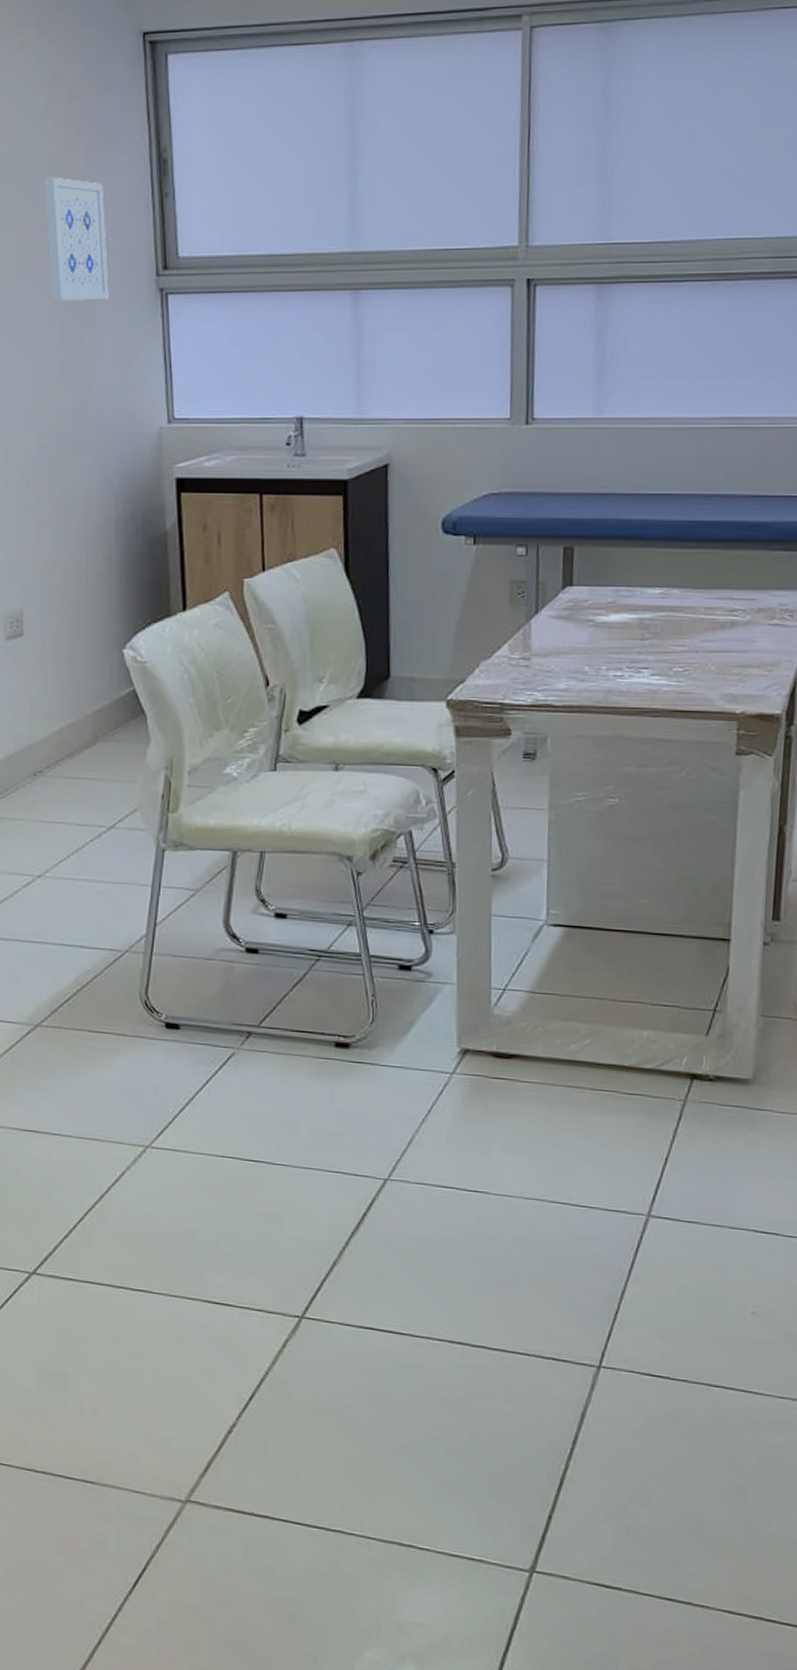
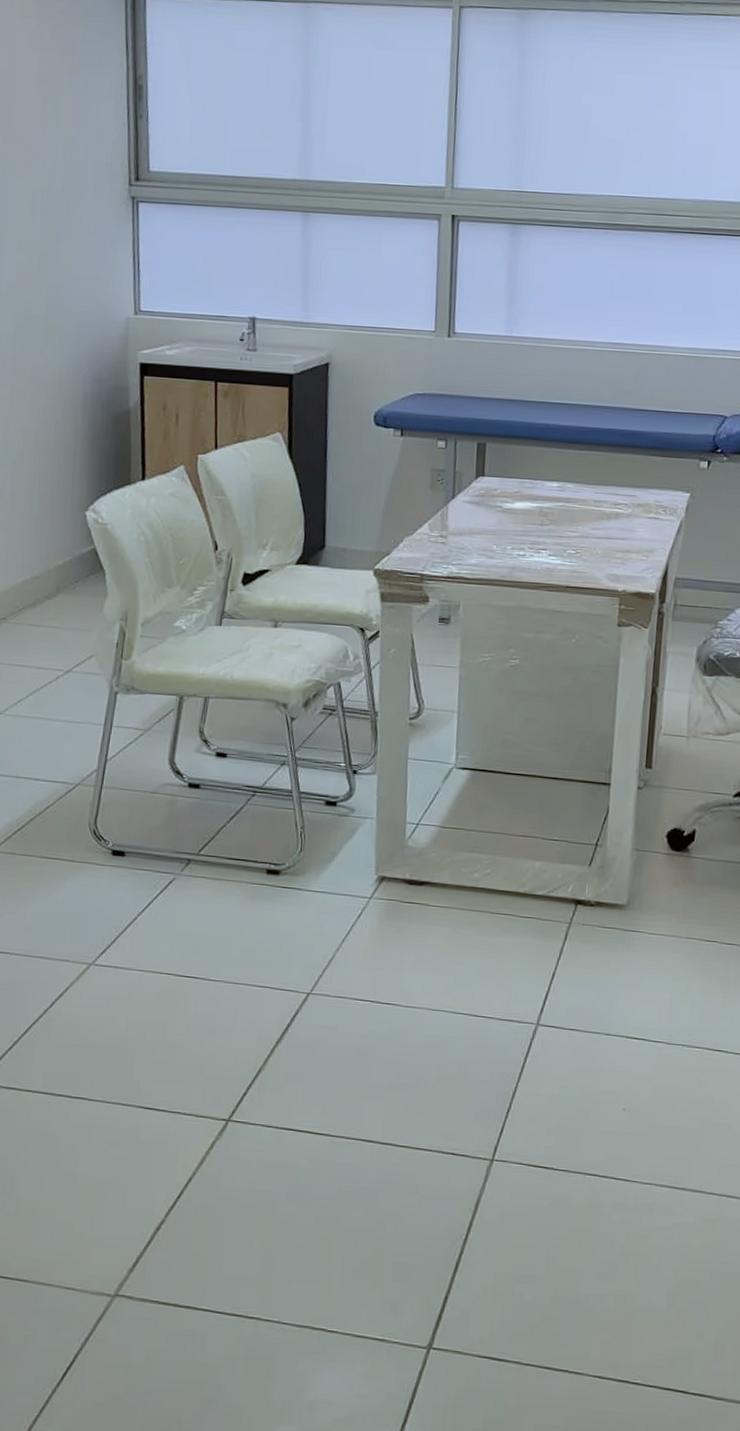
wall art: present [45,176,109,301] -> none [30,91,86,203]

